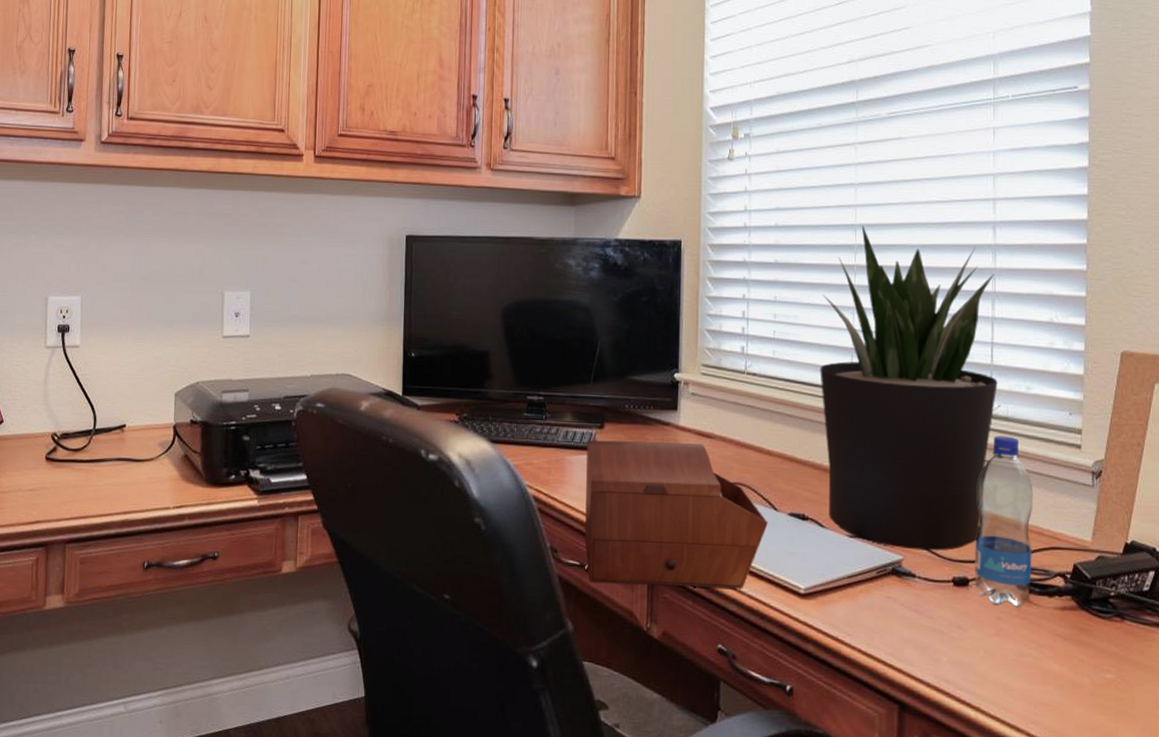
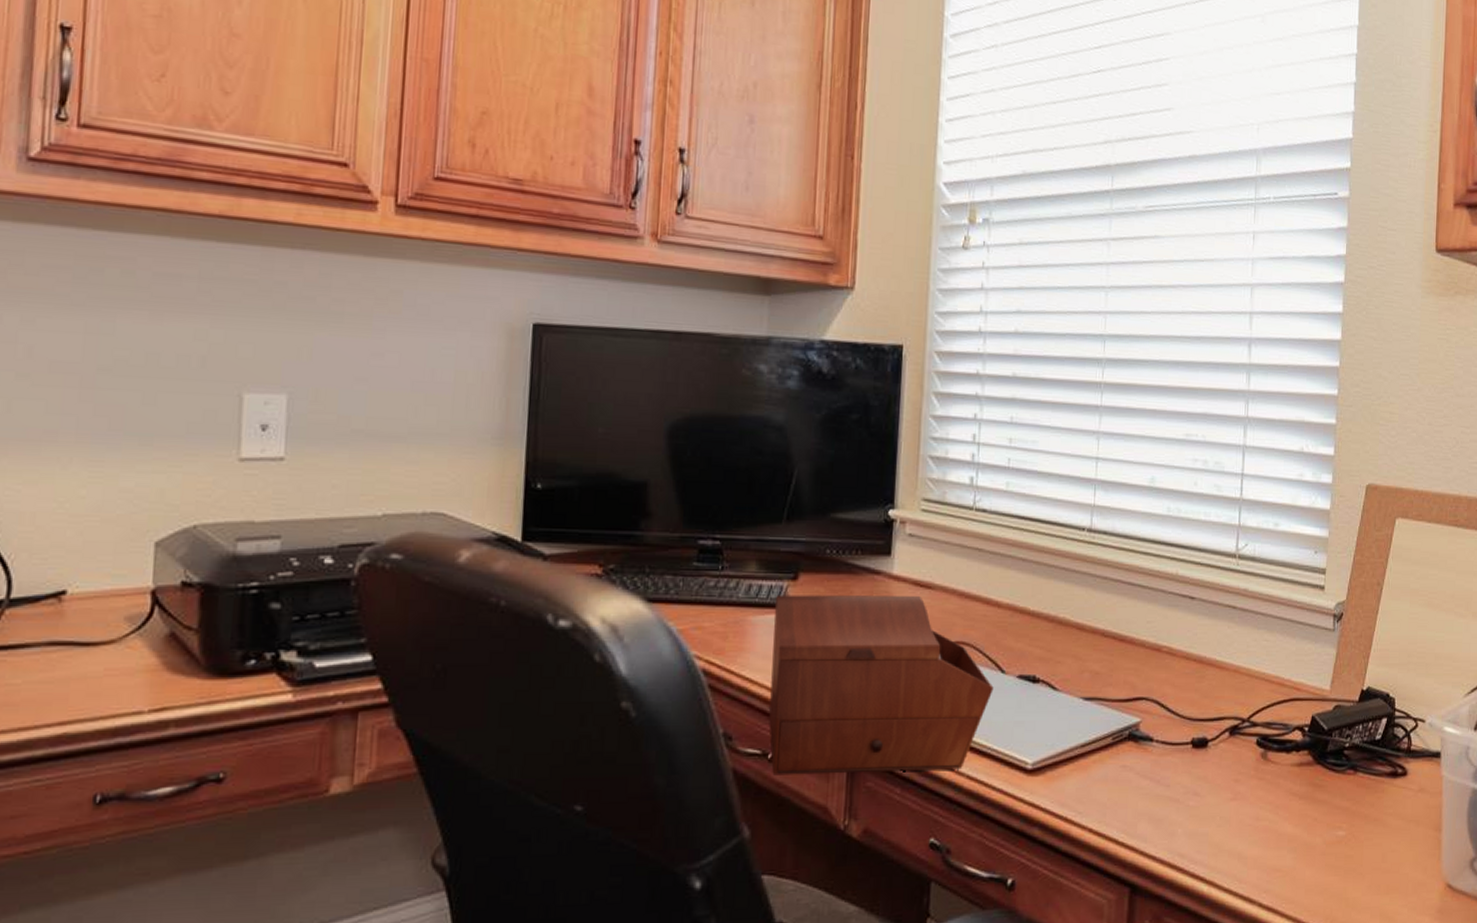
planter: present [820,225,998,551] -> none [1058,336,1248,710]
bottle: present [975,436,1033,608] -> none [1214,578,1276,768]

